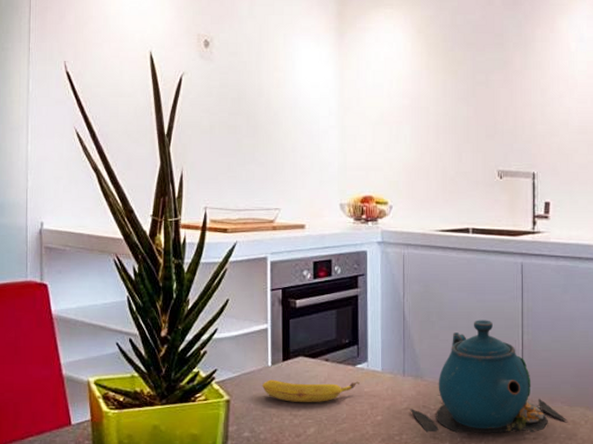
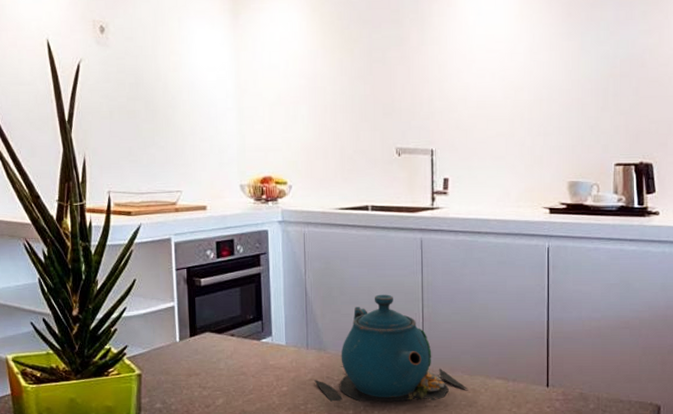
banana: present [262,379,360,403] -> none [171,354,265,376]

